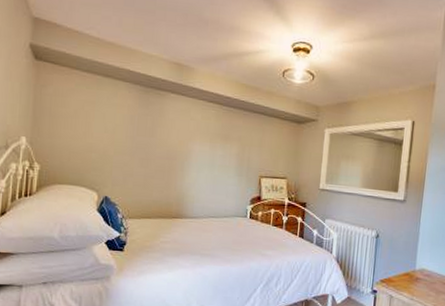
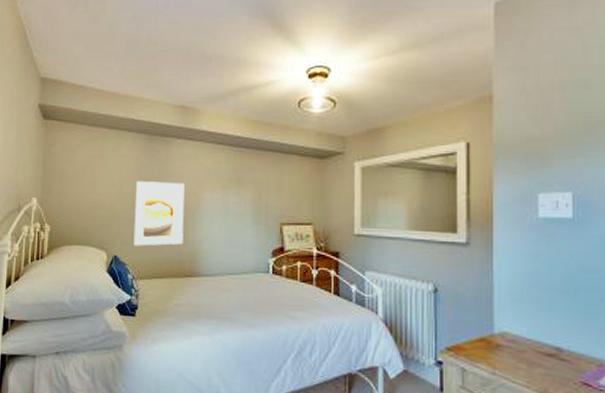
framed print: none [125,129,176,190] -> present [134,181,184,246]

